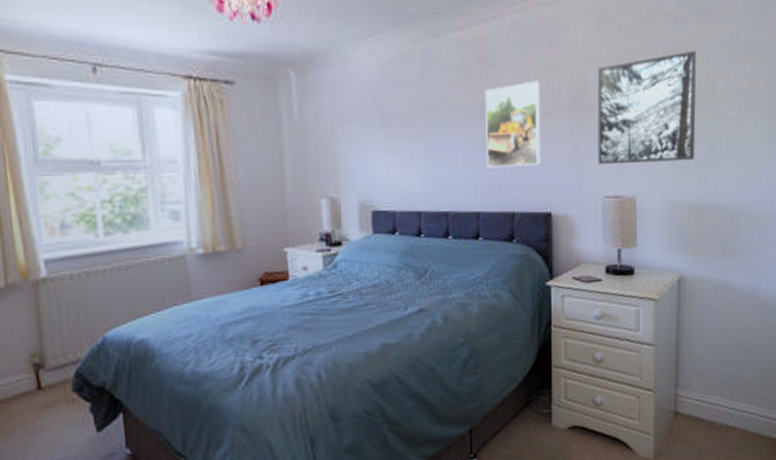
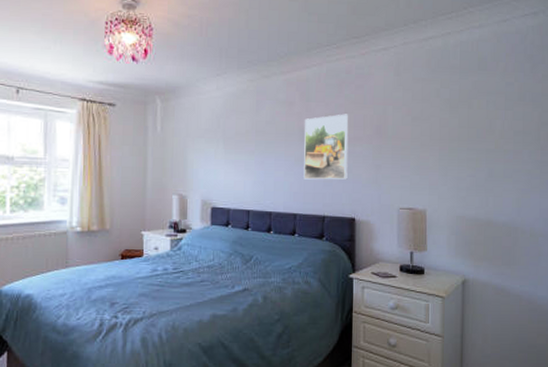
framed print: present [598,50,696,165] -> none [394,96,478,183]

